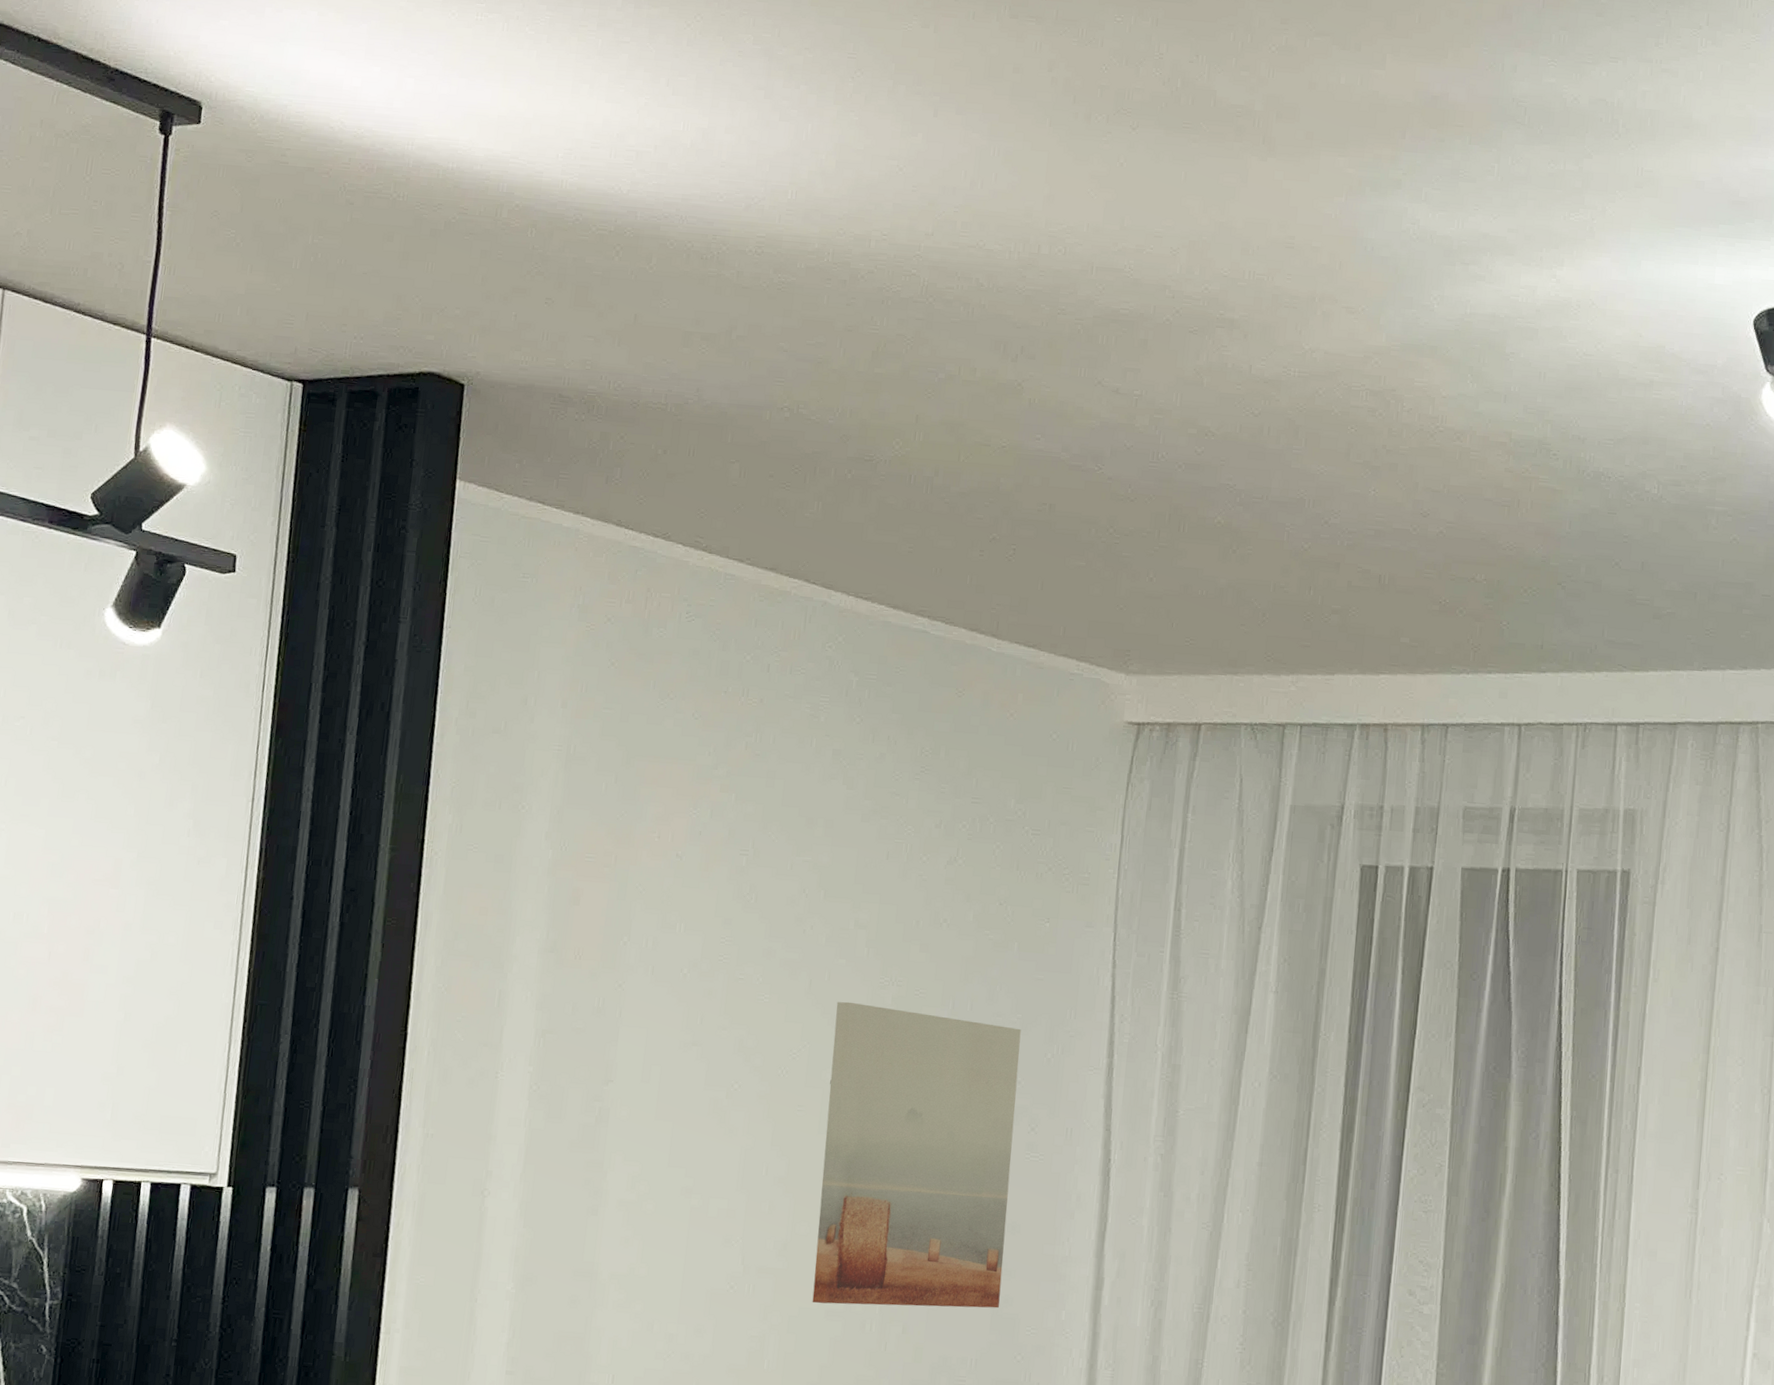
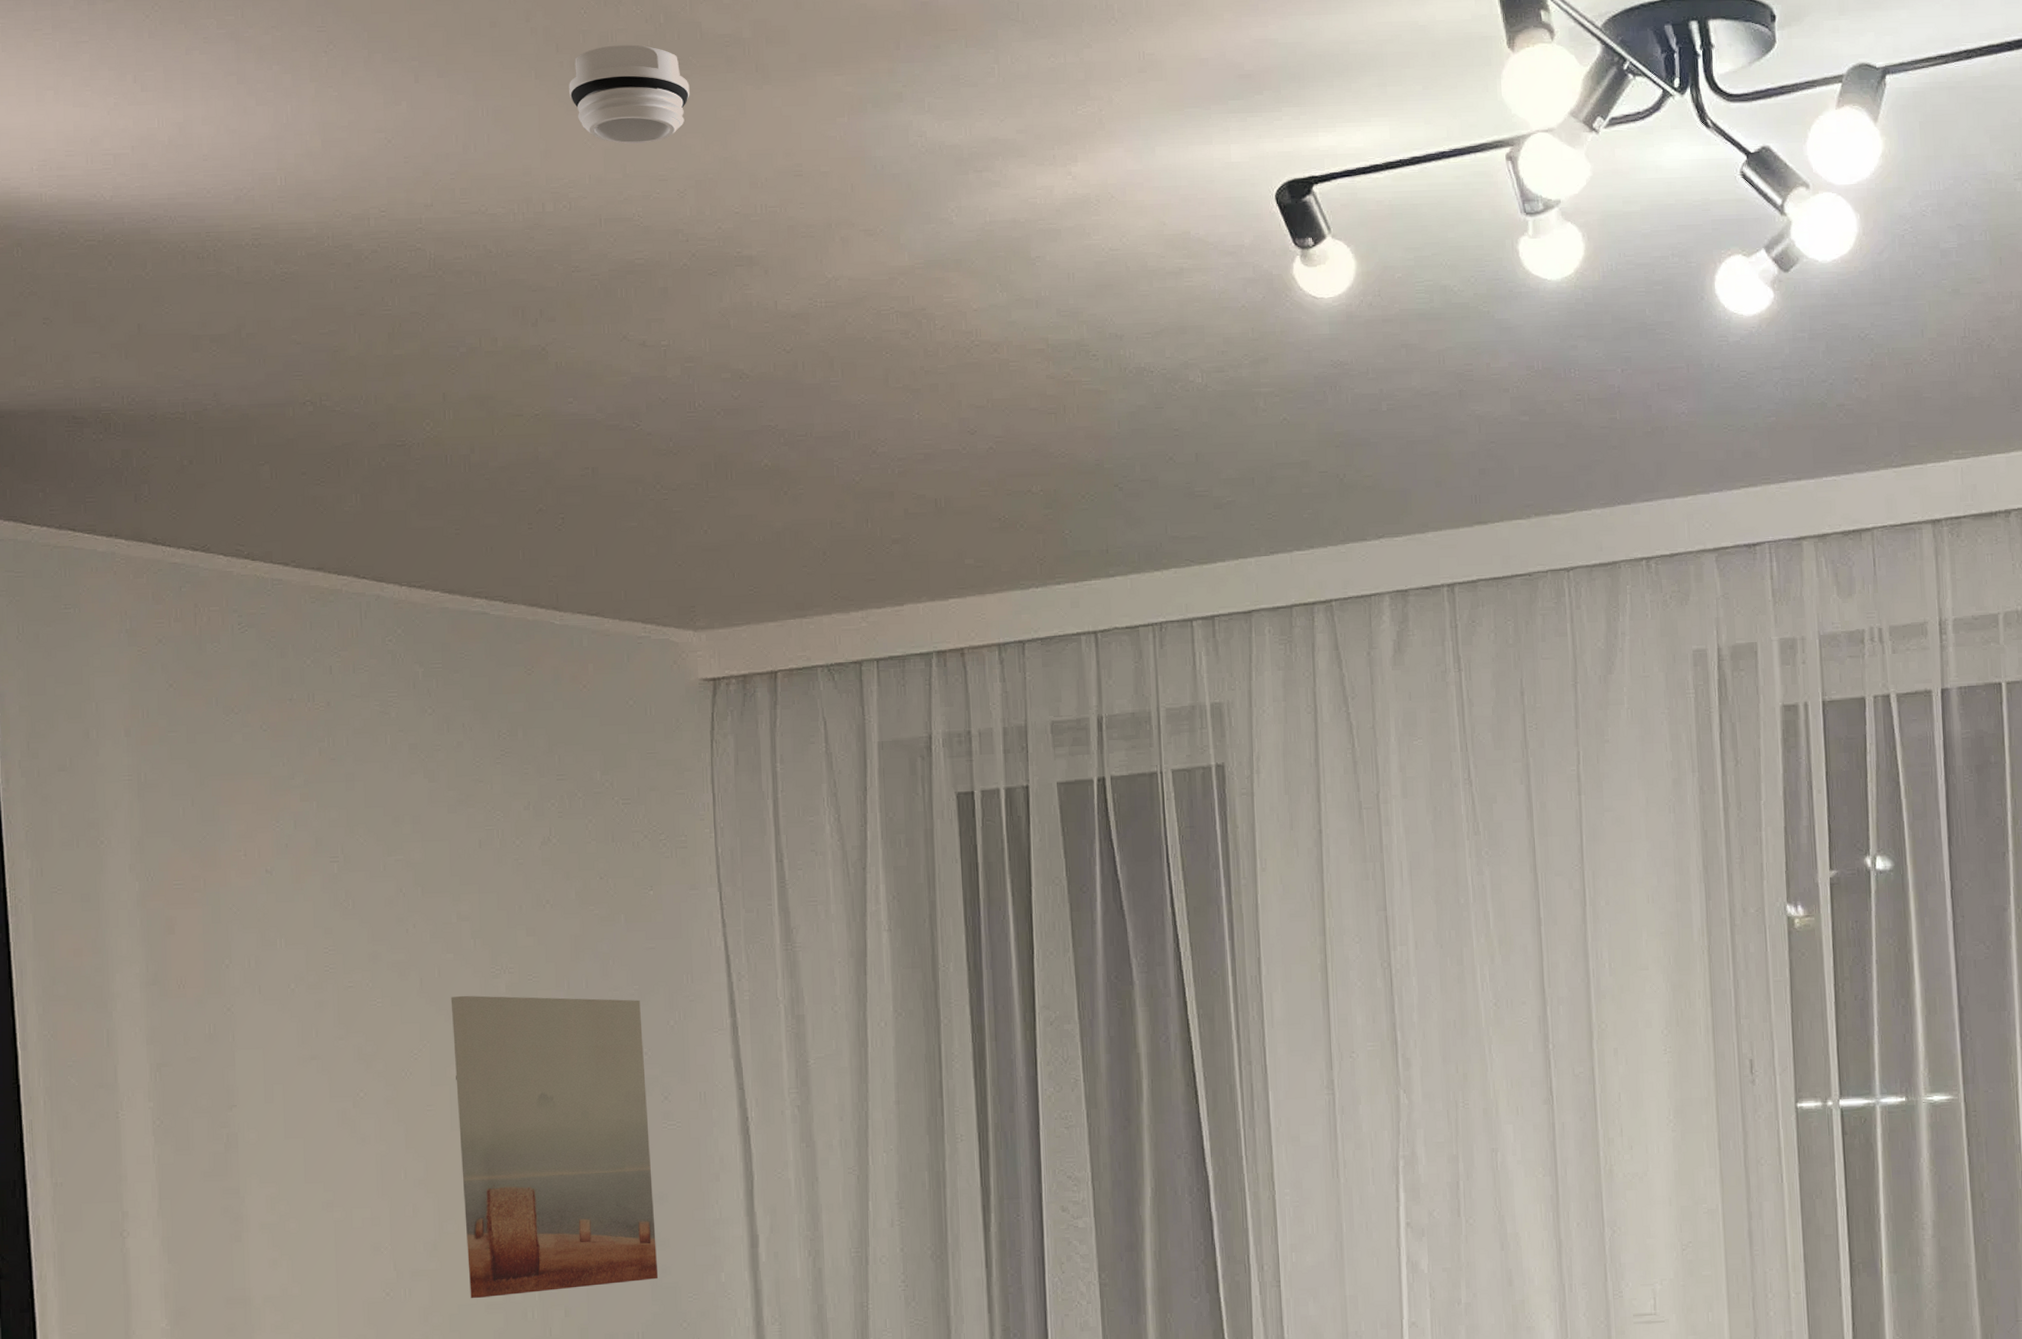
smoke detector: none [1079,103,1197,200] -> present [569,44,690,144]

